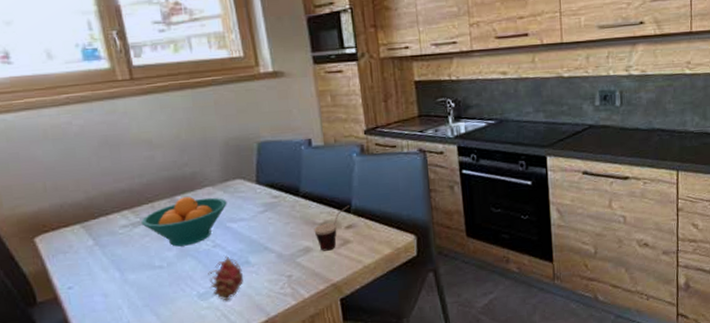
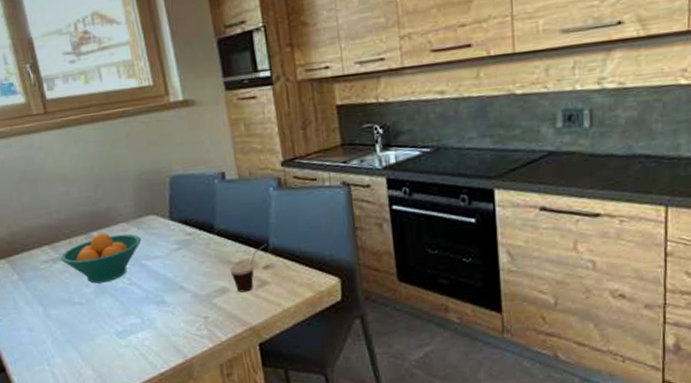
fruit: present [208,255,244,301] -> none [125,293,160,340]

